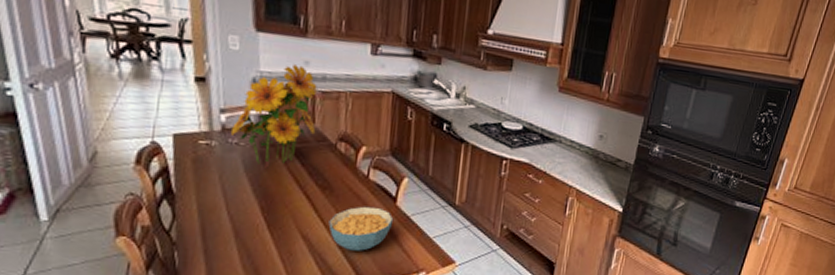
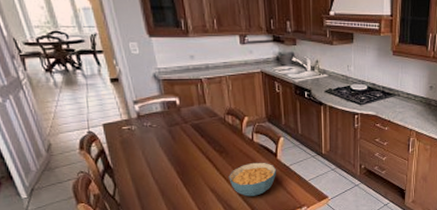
flower bouquet: present [230,64,318,164] -> none [144,60,208,140]

